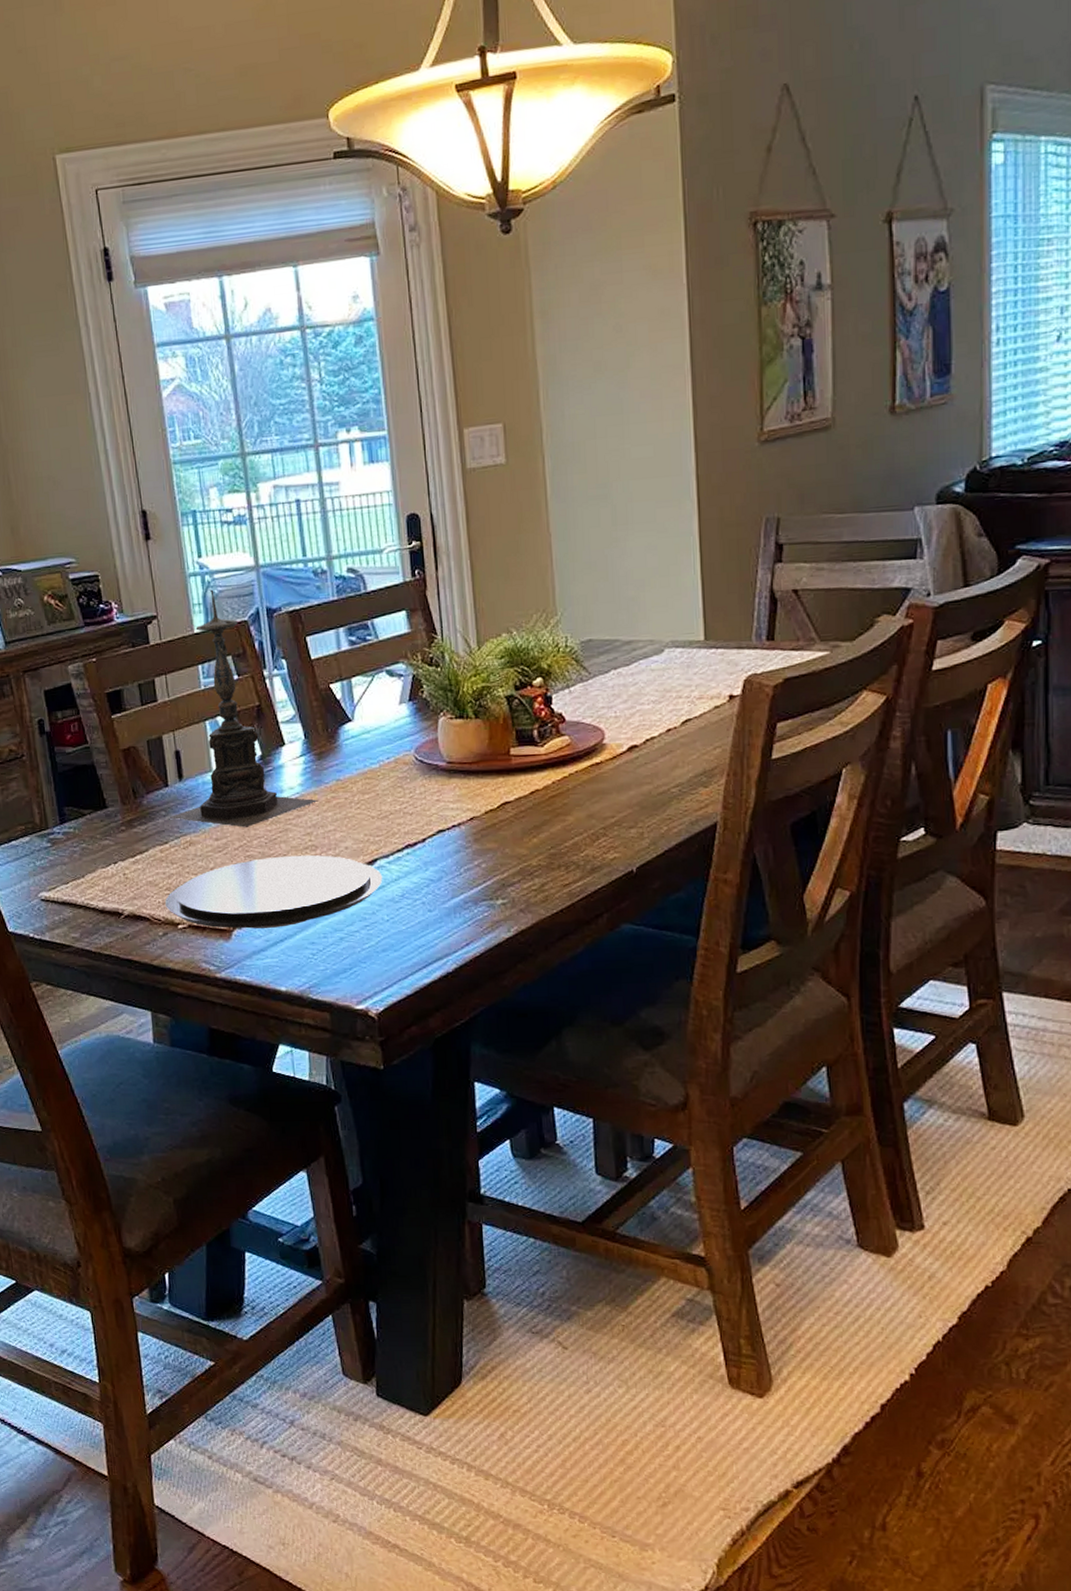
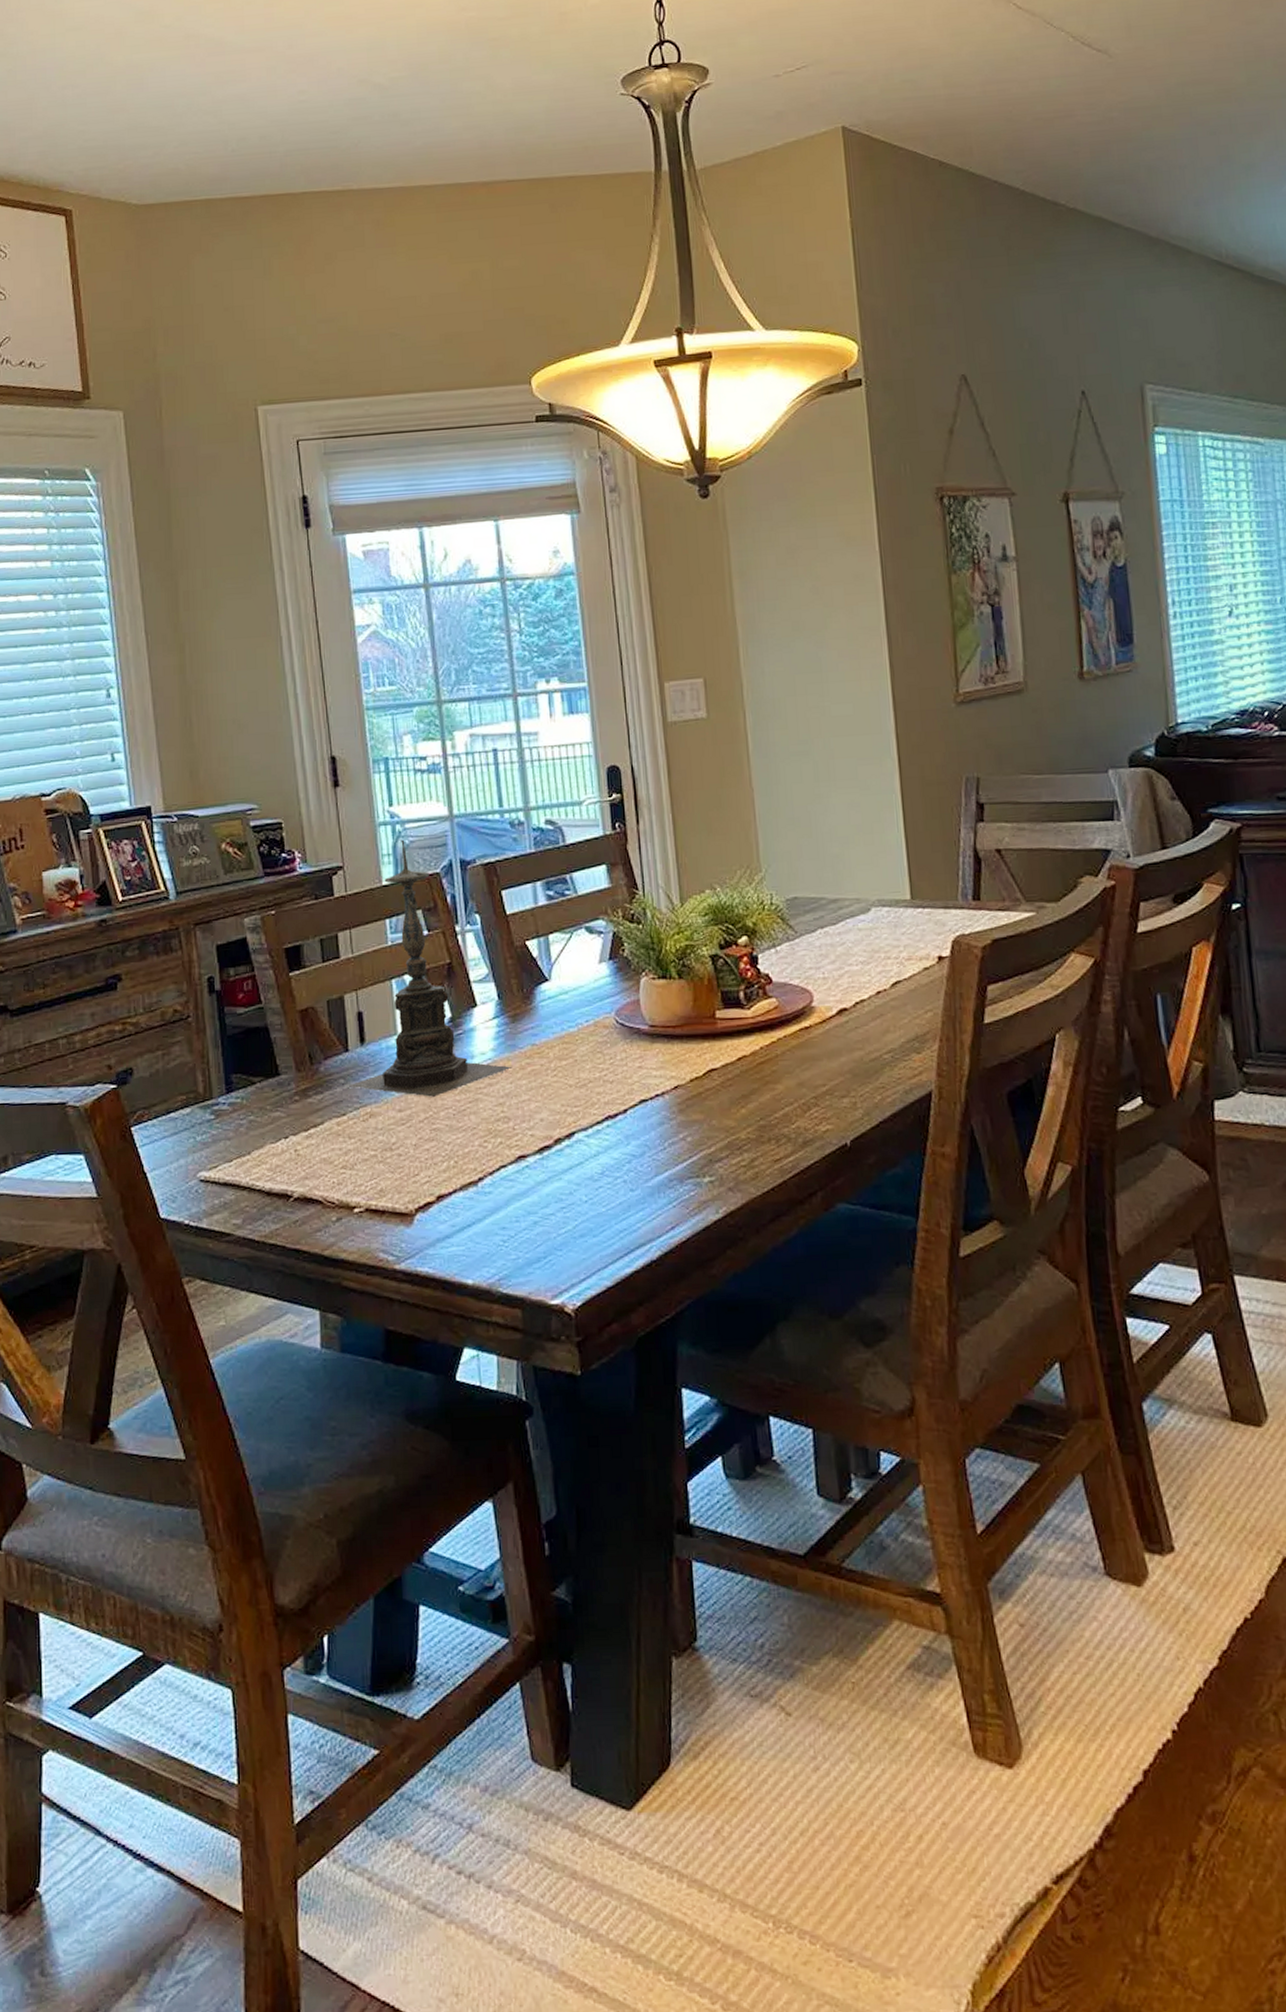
plate: present [165,855,383,929] -> none [341,1127,581,1212]

